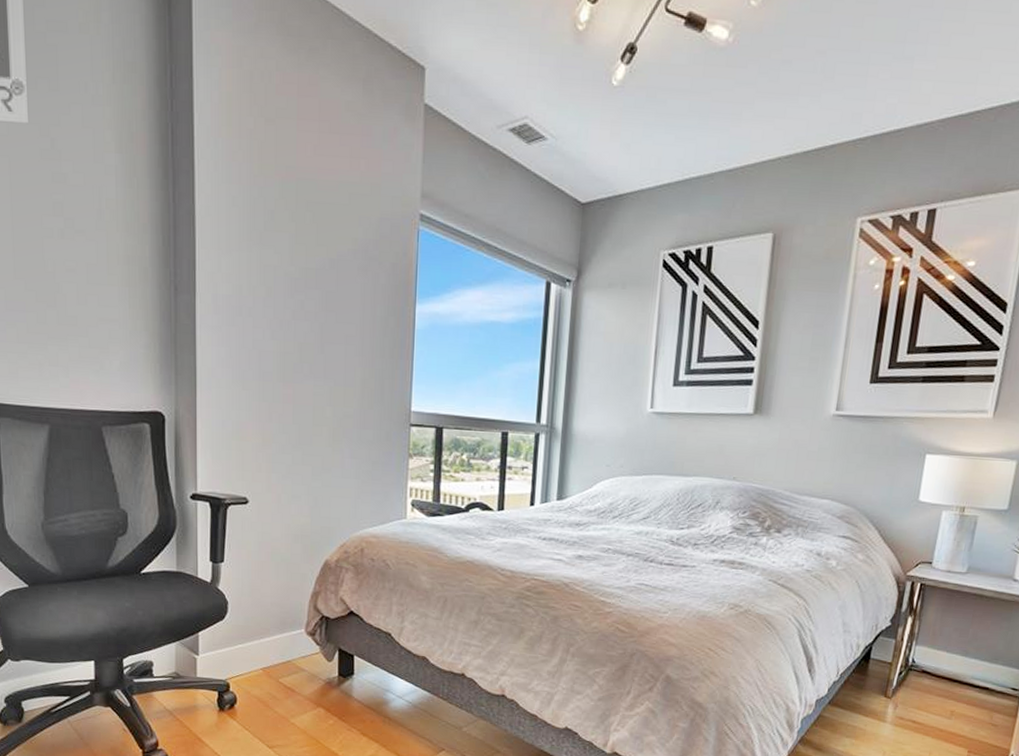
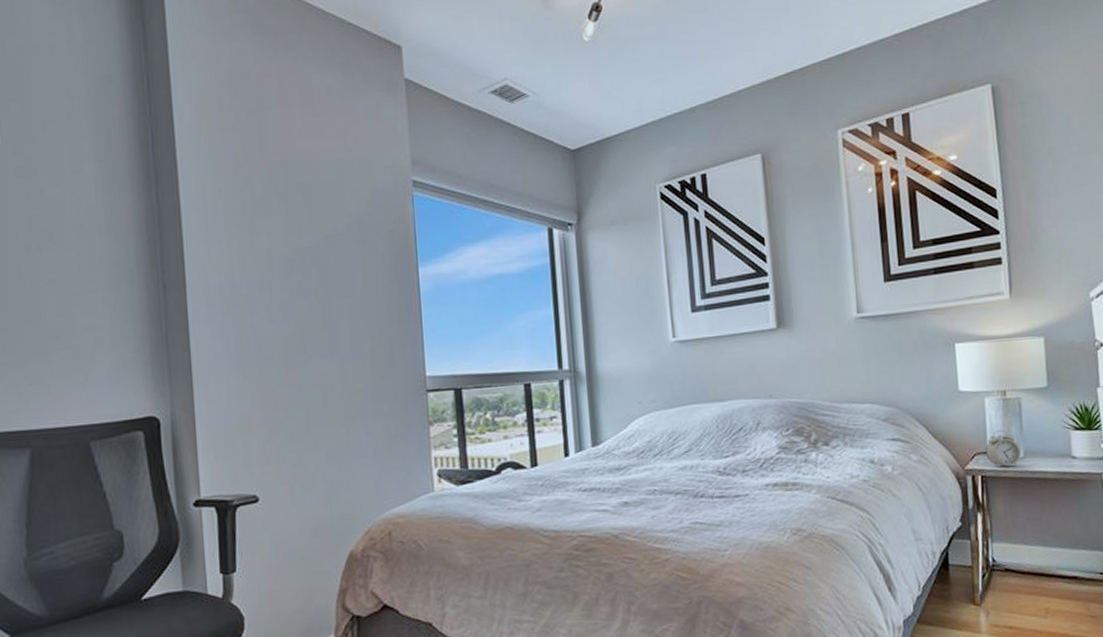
alarm clock: none [930,544,966,579] -> present [985,430,1021,467]

